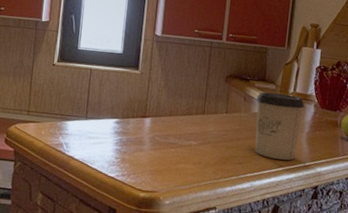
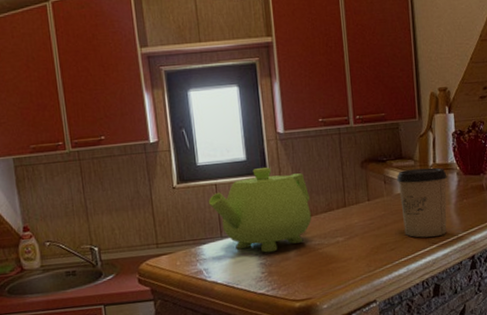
teapot: none [81,63,174,141] -> present [208,167,312,253]

